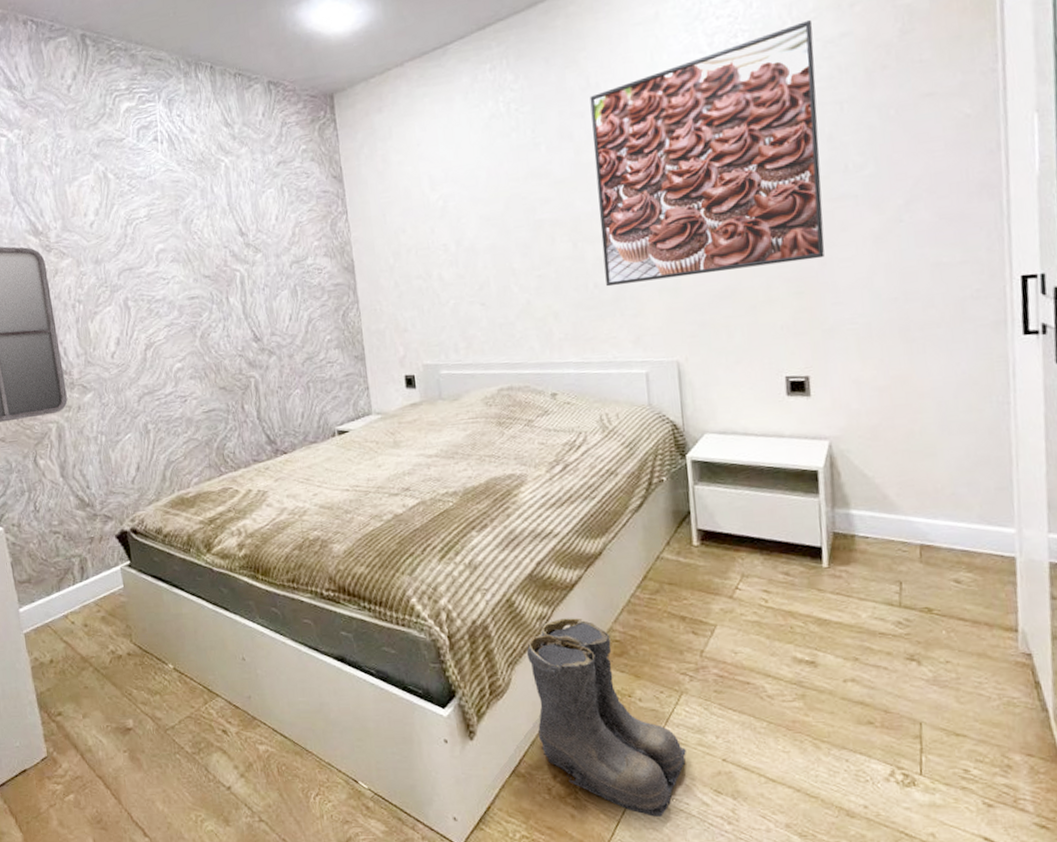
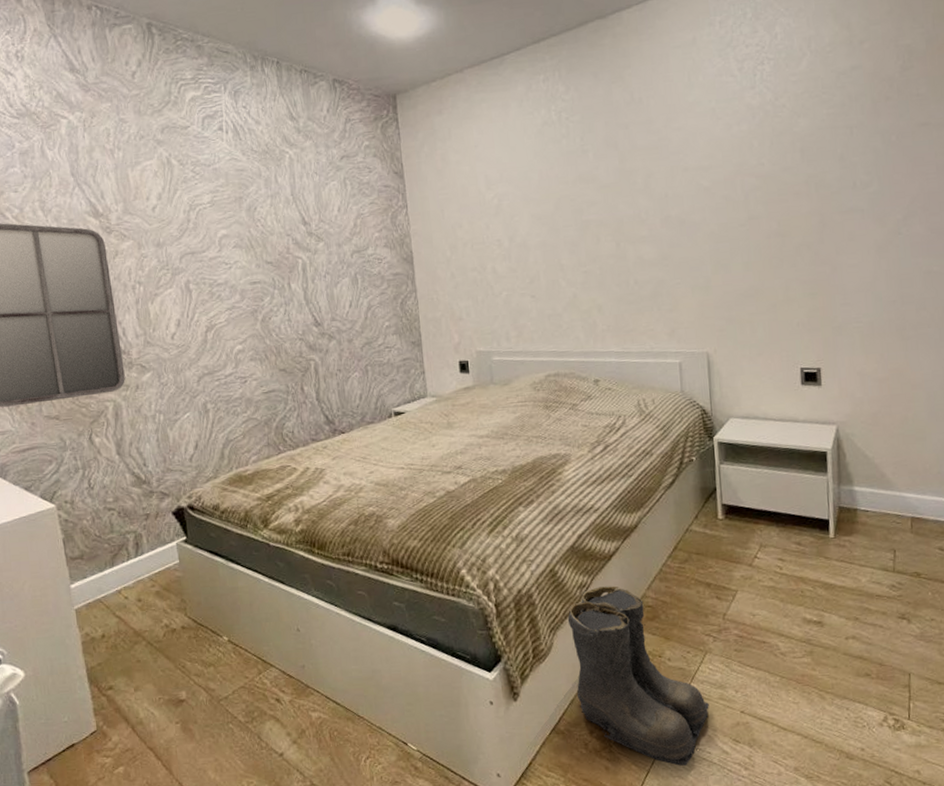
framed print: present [590,19,825,287] -> none [633,52,836,284]

